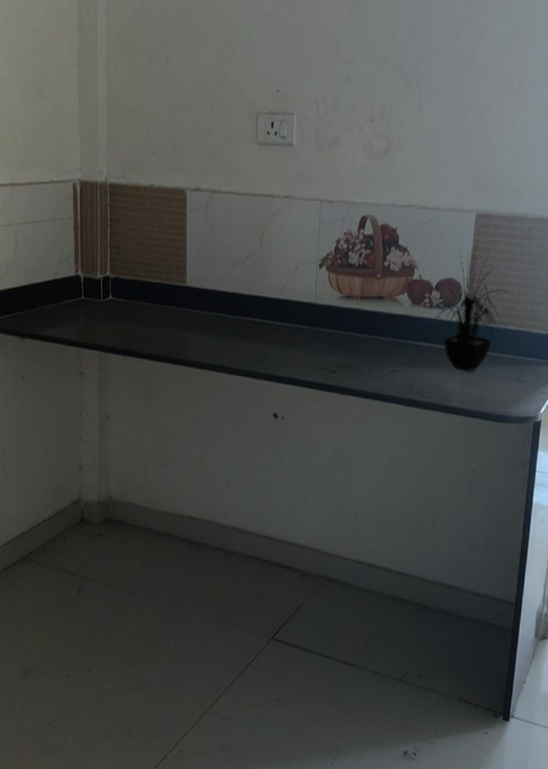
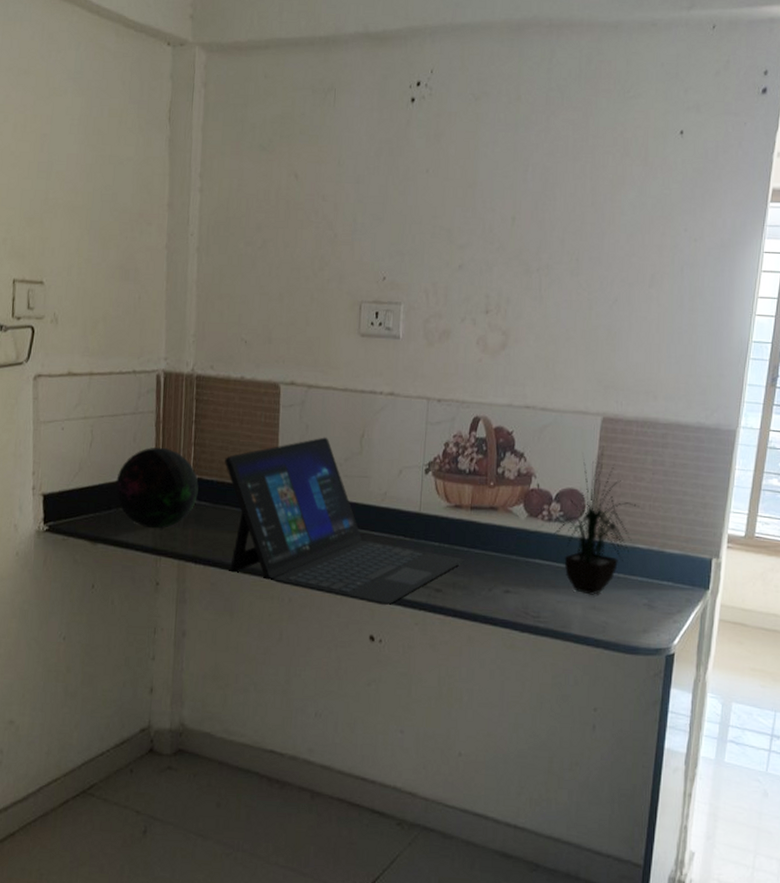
decorative orb: none [39,250,115,324] -> present [115,447,199,529]
laptop: none [138,237,356,387] -> present [225,437,464,606]

